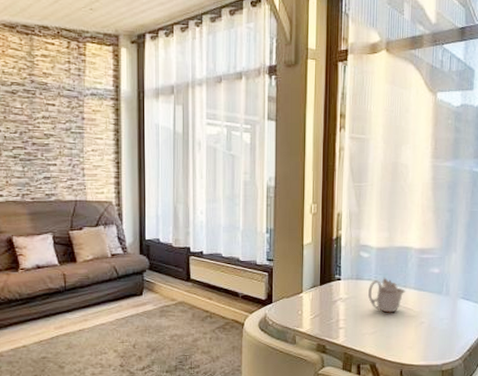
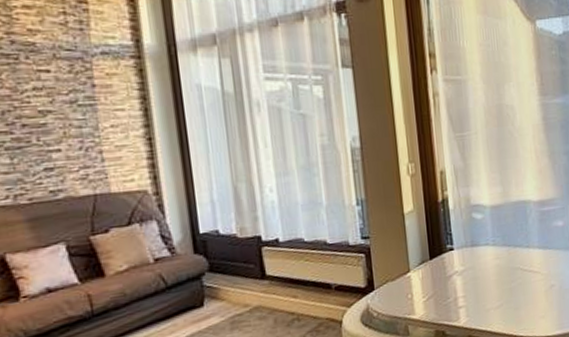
teapot: present [368,277,405,313] -> none [487,239,529,281]

